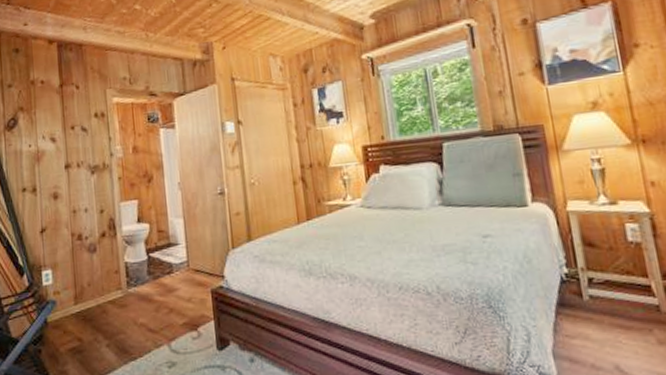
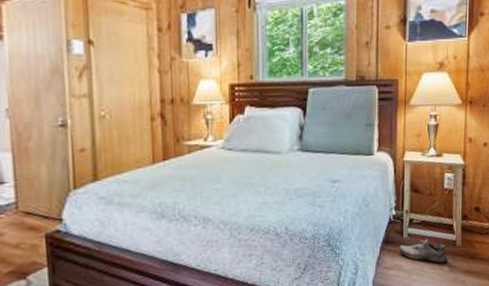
shoe: none [580,303,653,334] -> present [399,239,448,264]

